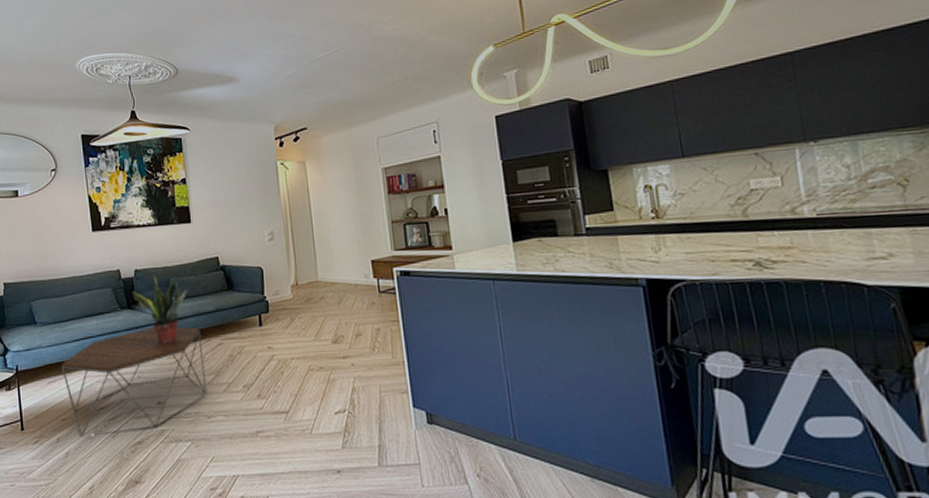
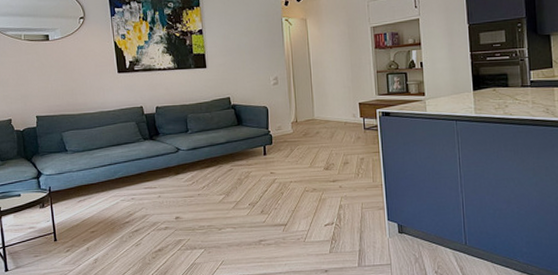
coffee table: present [61,326,207,436] -> none [90,155,219,246]
potted plant: present [133,275,187,344] -> none [154,111,202,170]

